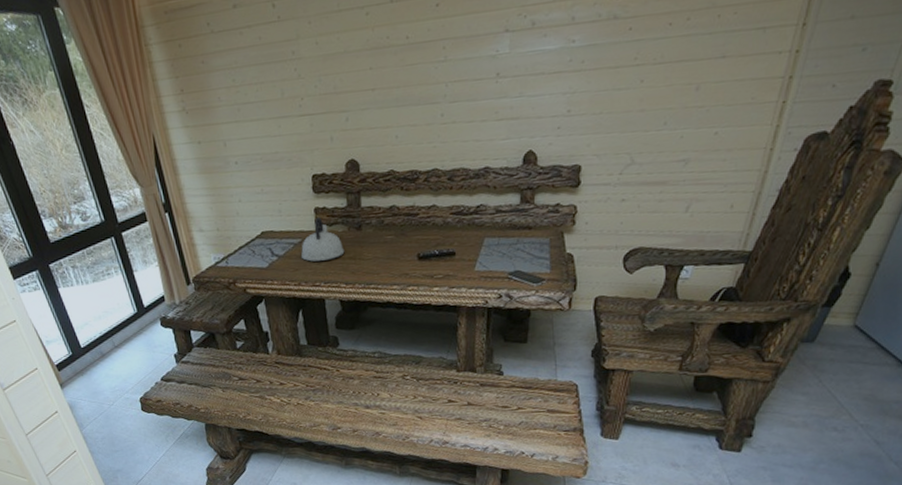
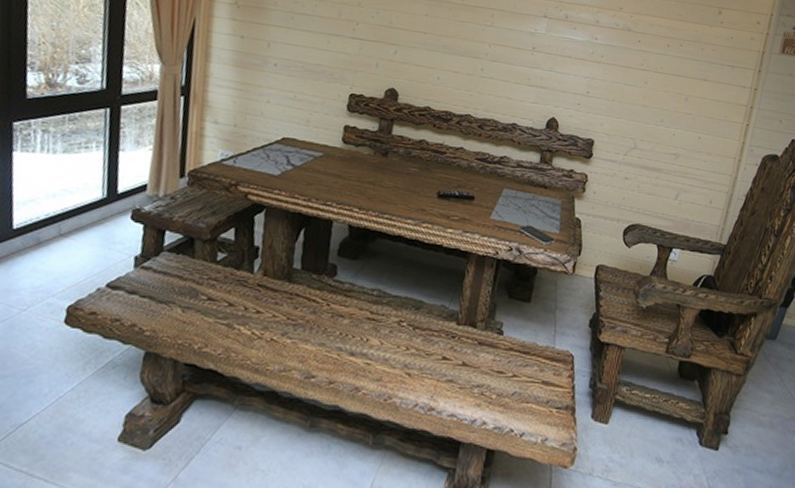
kettle: present [300,216,345,262] -> none [318,134,366,181]

